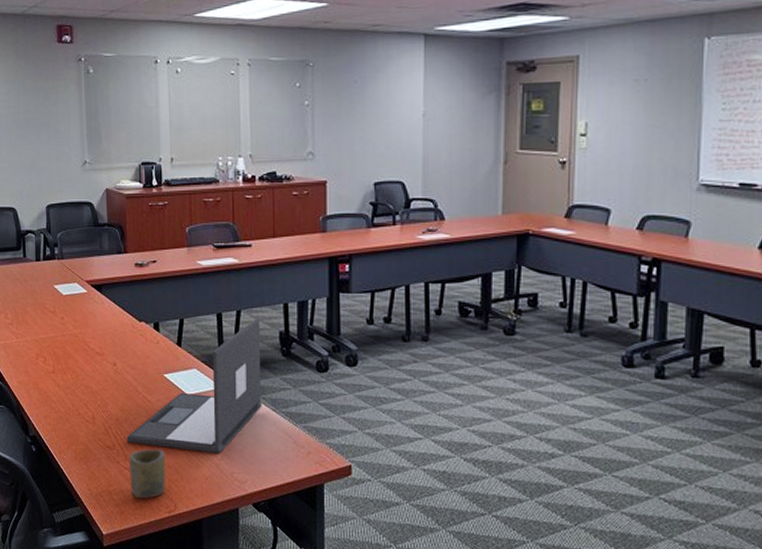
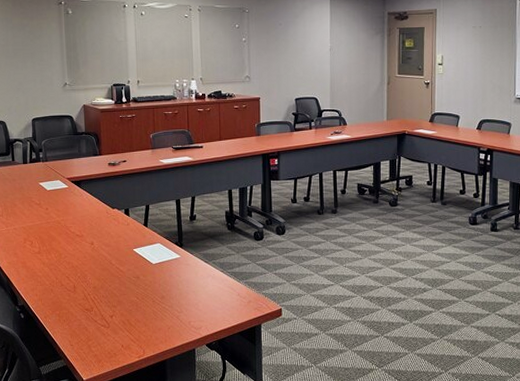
laptop: present [126,317,262,453] -> none [102,201,213,308]
cup: present [129,449,165,498] -> none [105,309,136,348]

